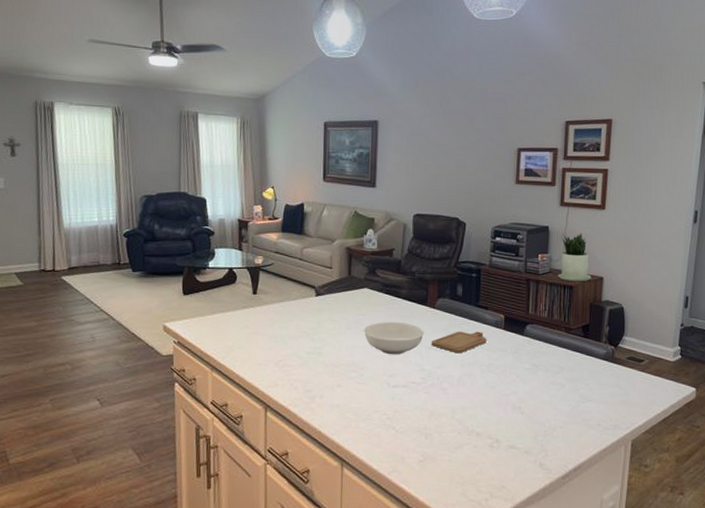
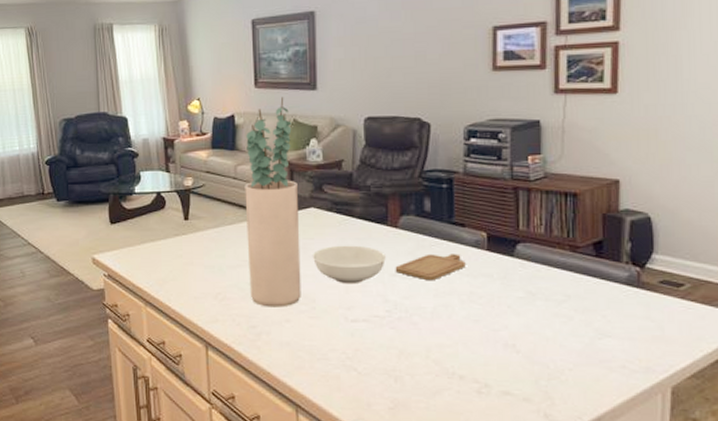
vase: none [307,191,355,374] -> present [245,97,301,307]
planter: present [558,233,592,282] -> none [556,125,603,188]

